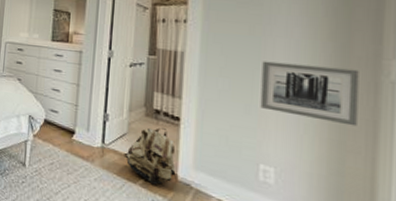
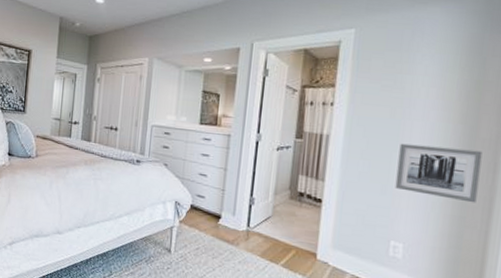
backpack: present [124,127,176,185] -> none [267,209,316,265]

